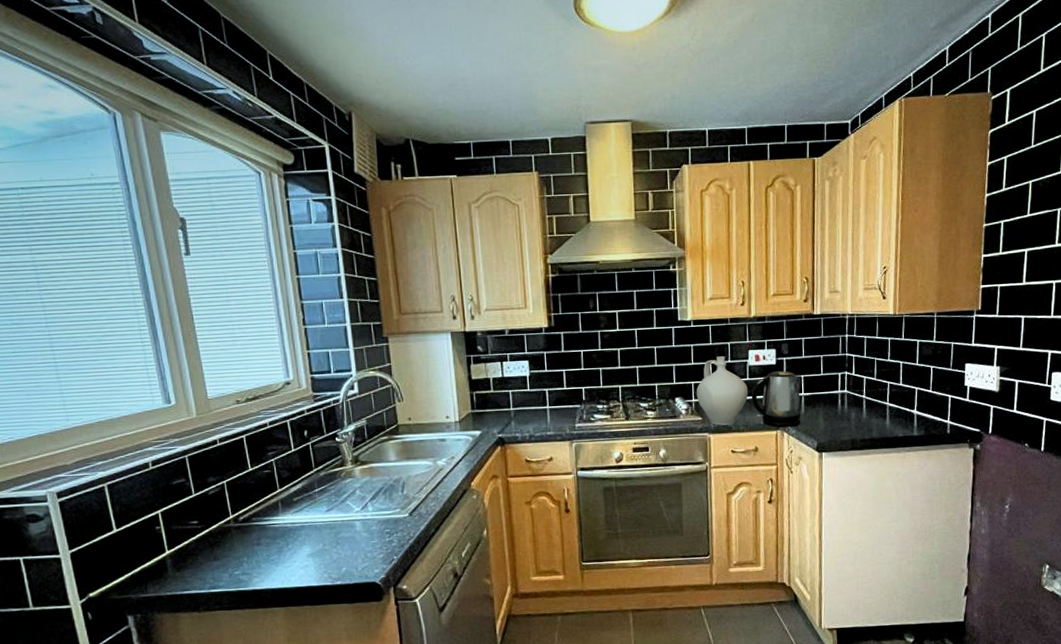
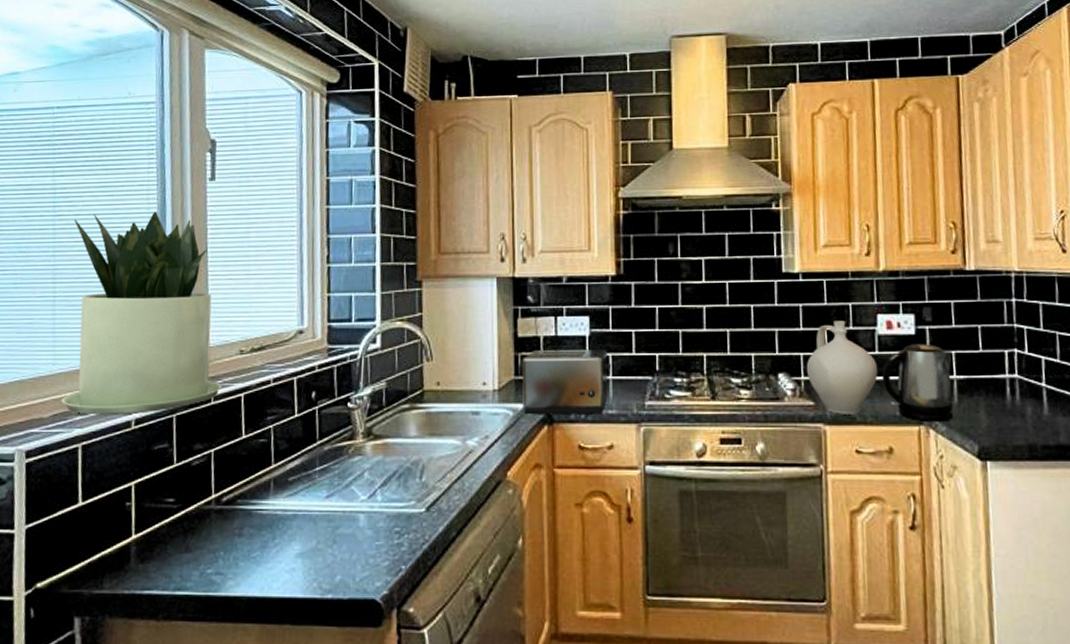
planter: none [60,285,225,460] -> present [60,212,222,415]
toaster: none [476,386,547,438] -> present [521,350,611,415]

